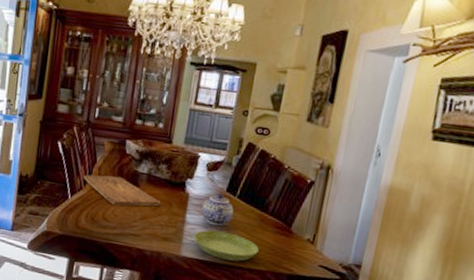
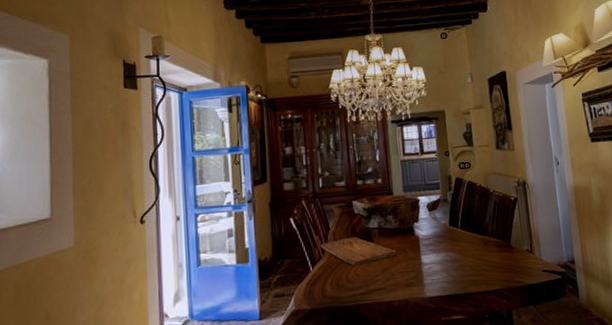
saucer: present [193,230,259,262] -> none [432,262,490,290]
teapot: present [201,193,234,226] -> none [433,228,461,259]

